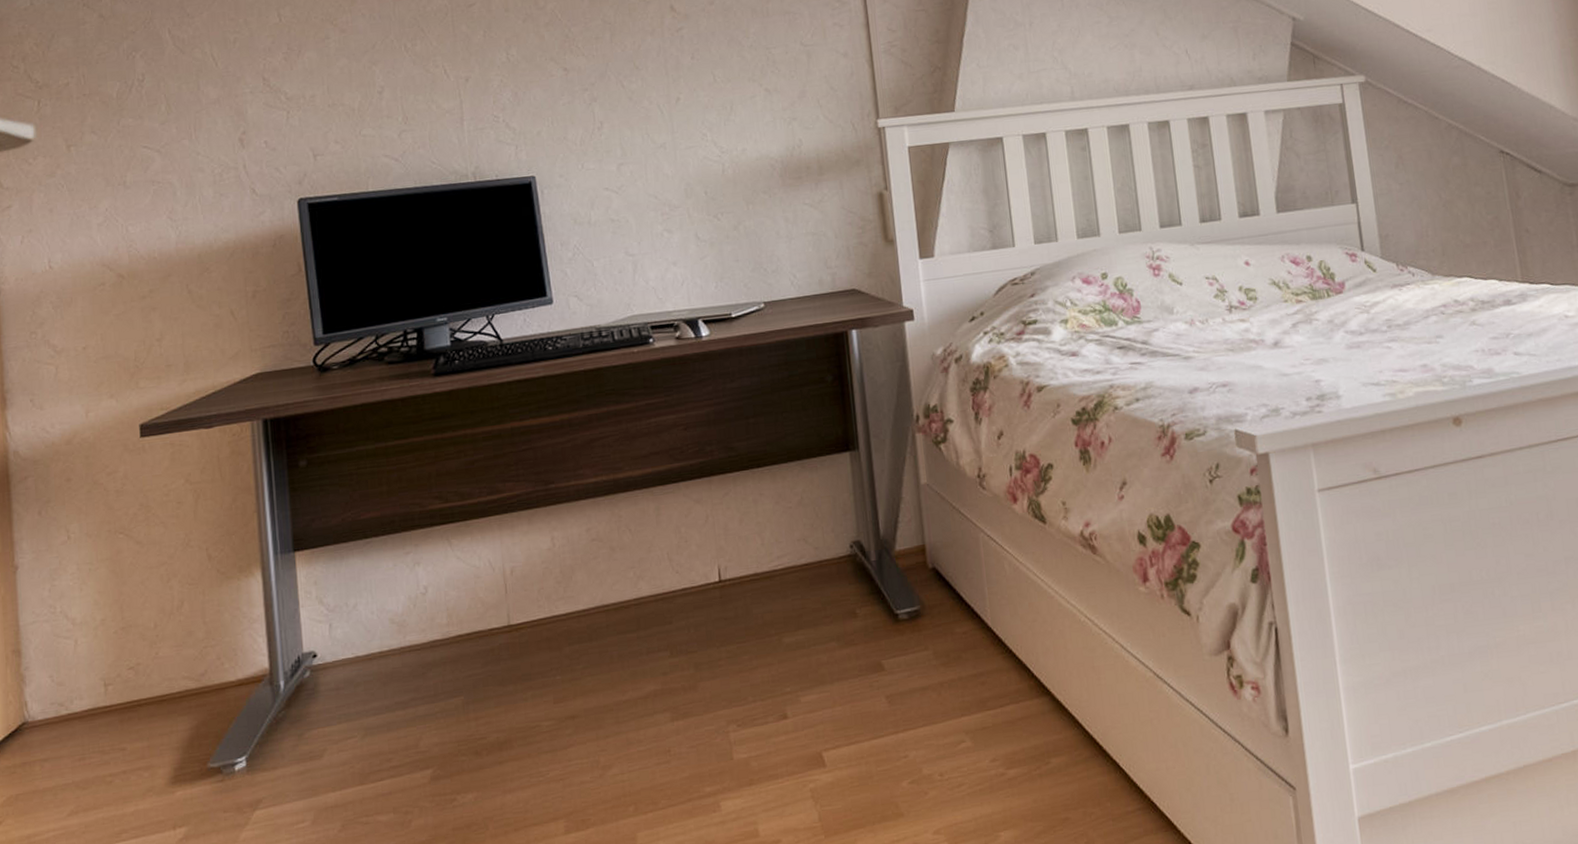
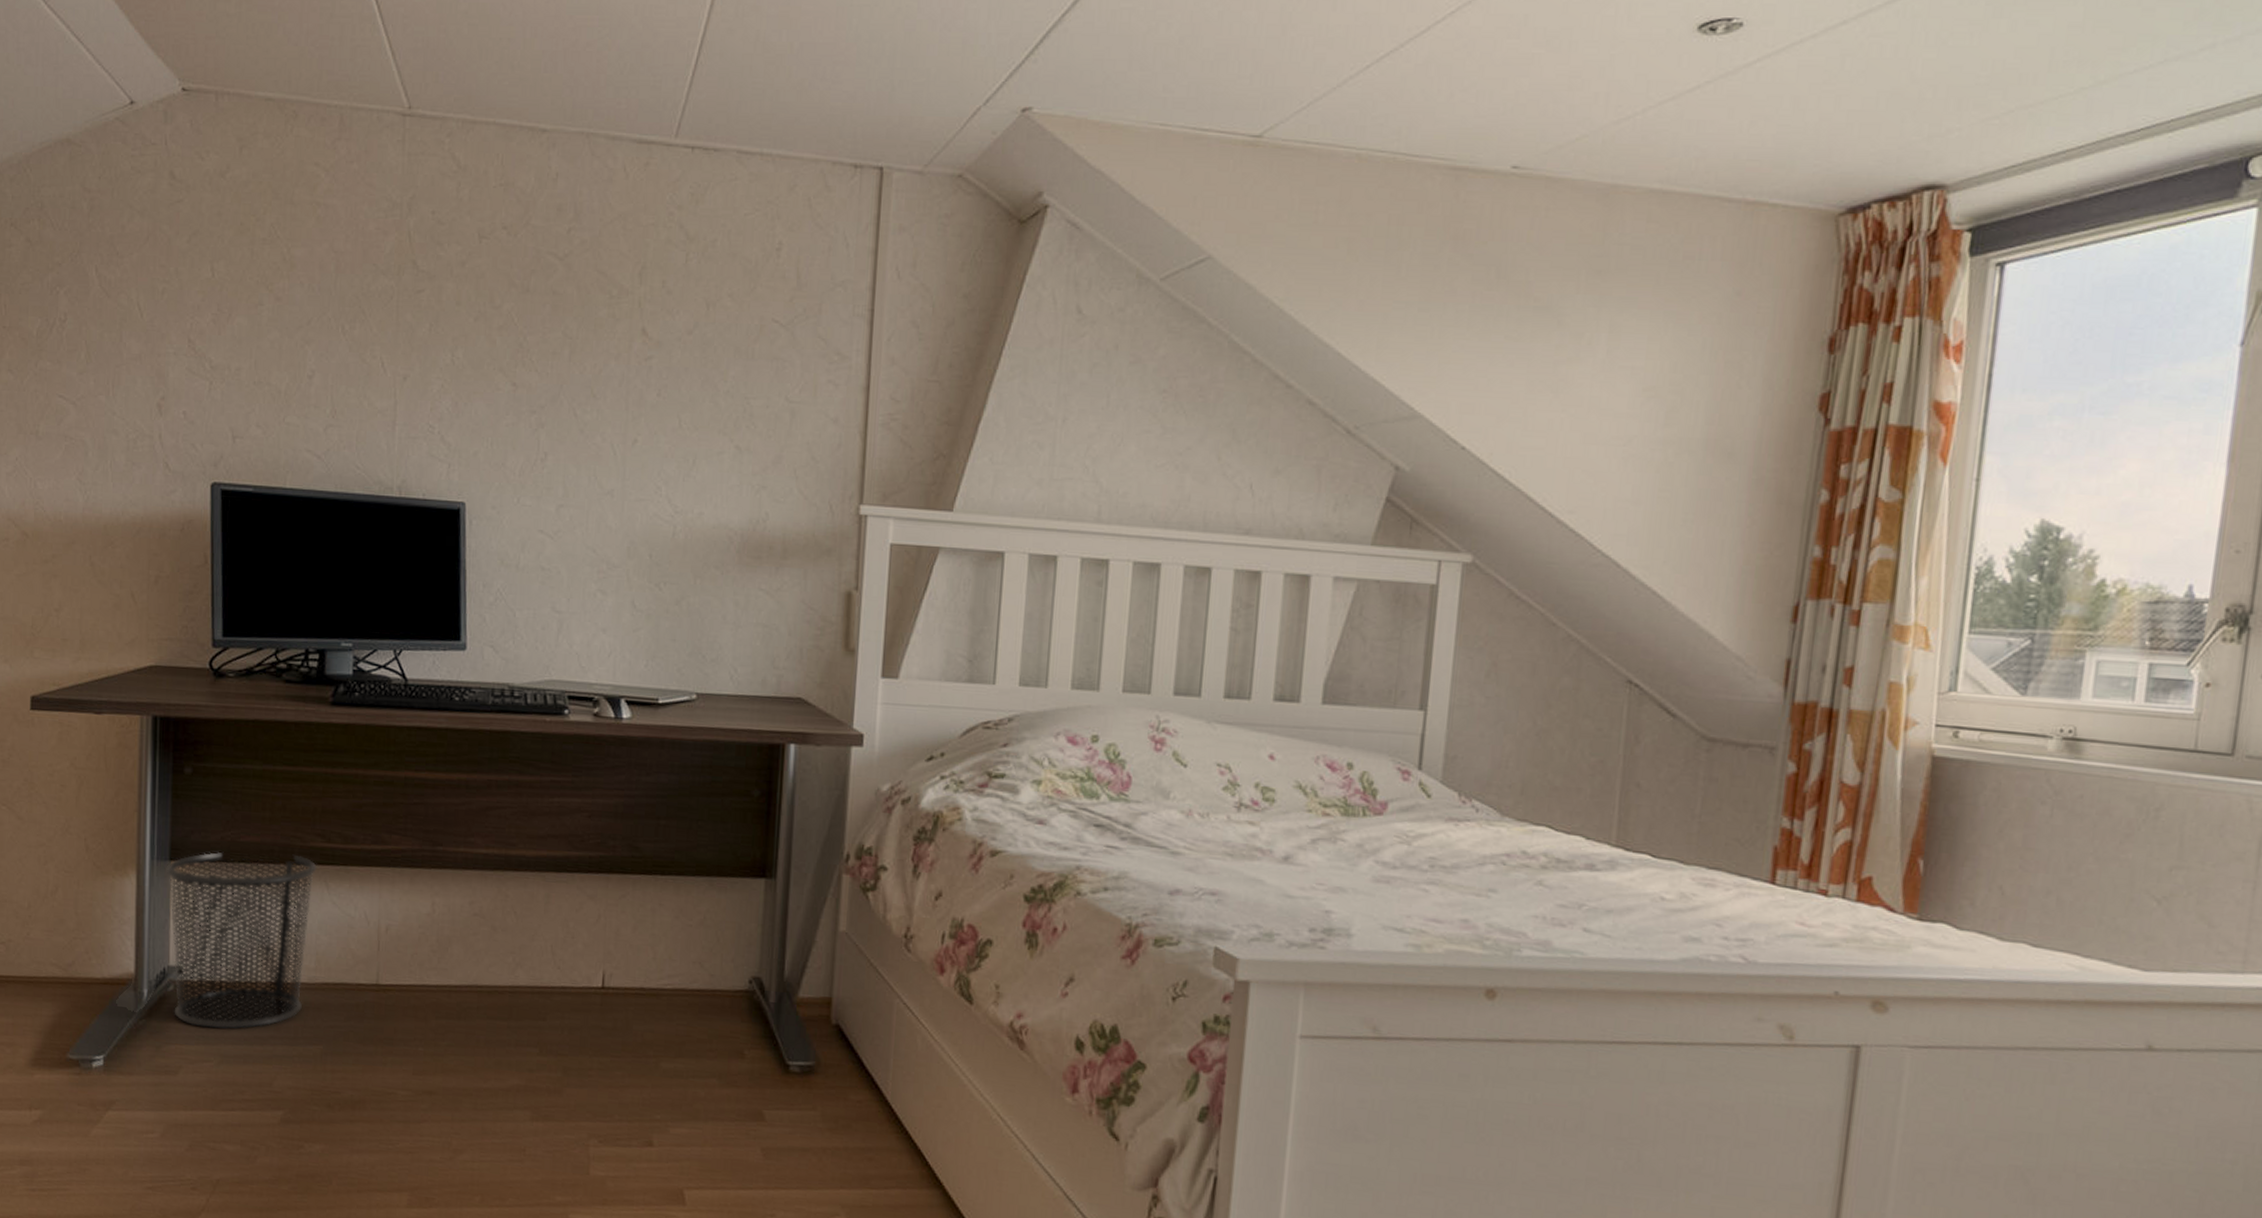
waste bin: none [290,520,439,706] -> present [166,851,317,1030]

